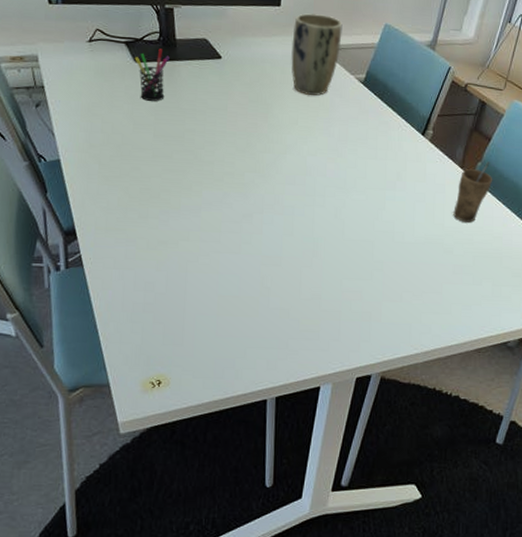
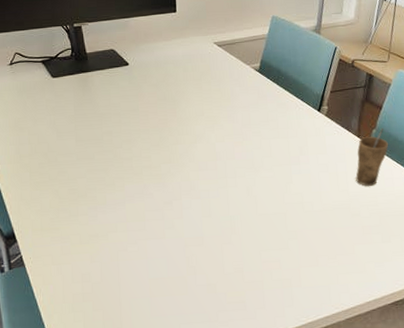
pen holder: present [134,48,170,101] -> none [51,63,83,111]
plant pot: present [291,13,343,96] -> none [190,14,235,89]

